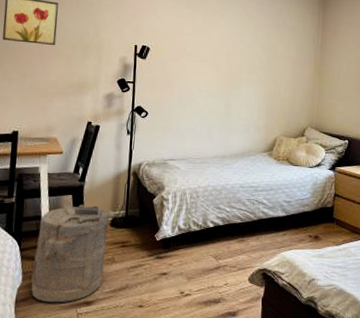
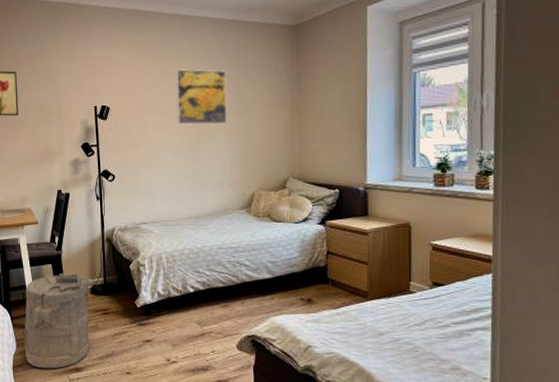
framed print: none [213,21,261,75] -> present [176,69,227,126]

